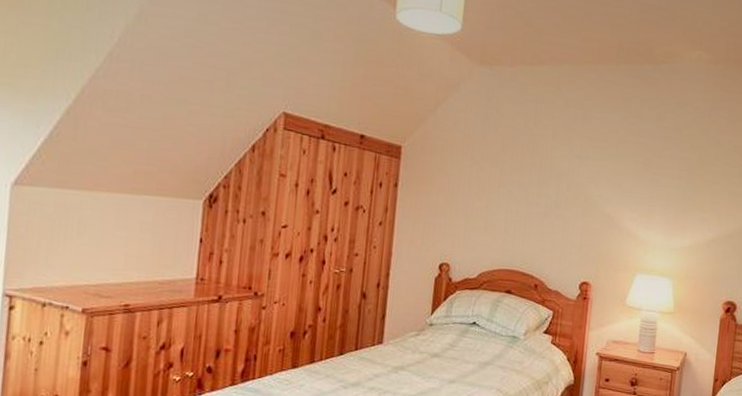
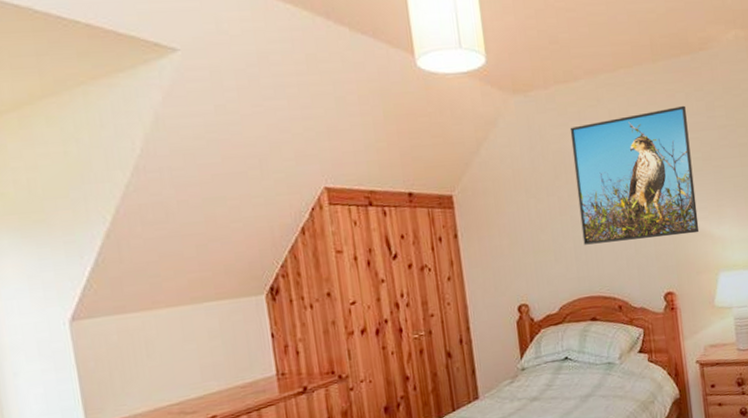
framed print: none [514,107,638,232] -> present [570,105,700,245]

